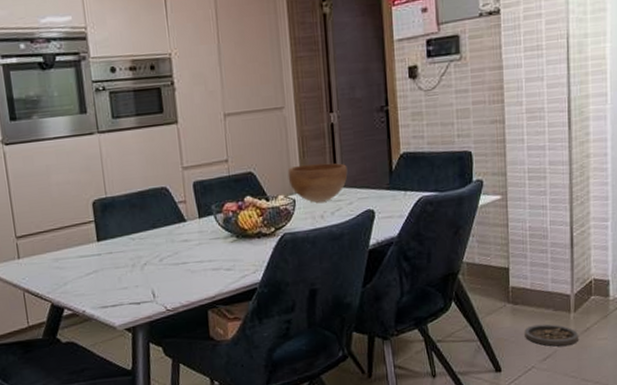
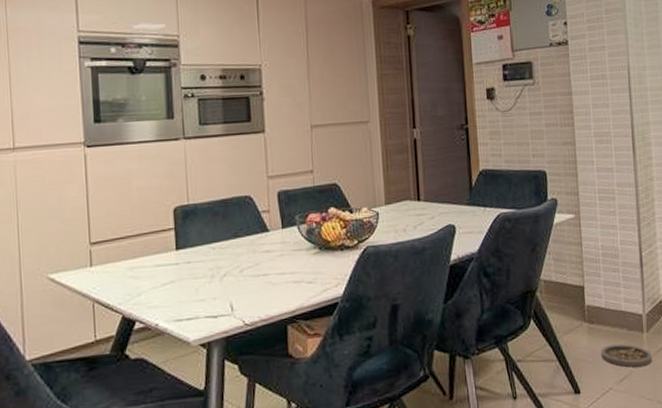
bowl: present [287,163,348,203] -> none [371,177,430,216]

